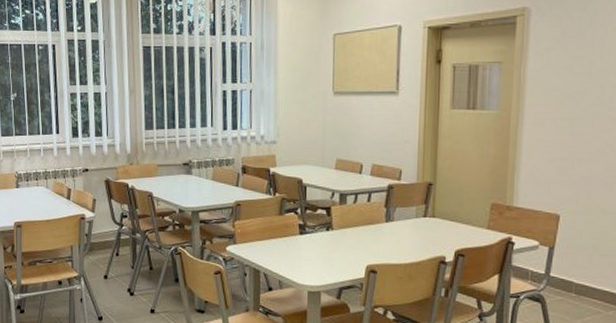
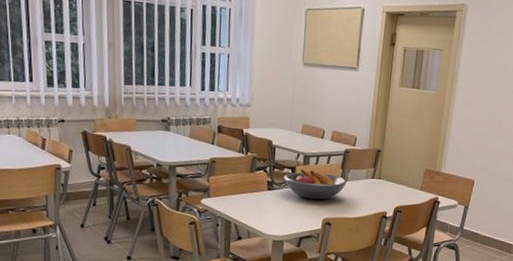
fruit bowl: none [318,209,393,244] -> present [284,169,347,200]

